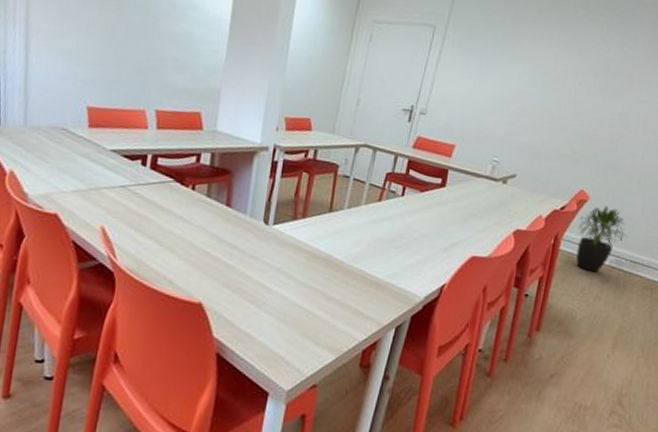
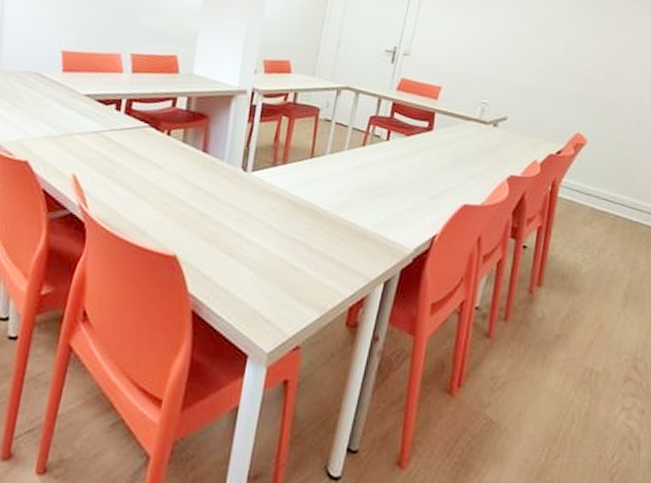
potted plant: present [576,205,627,273] -> none [576,149,630,222]

